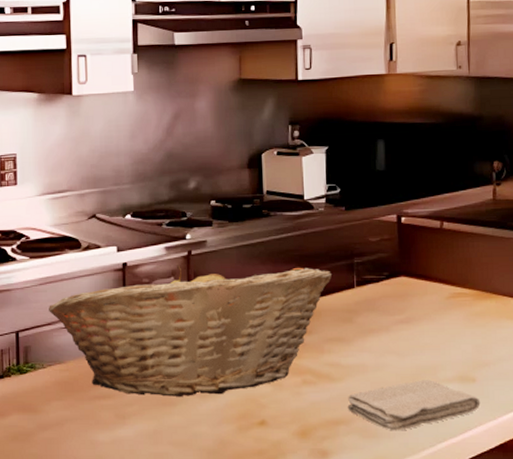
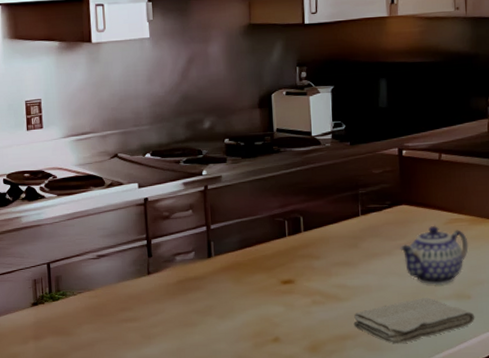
fruit basket: present [49,265,332,397] -> none [77,199,338,318]
teapot: none [398,299,473,367] -> present [400,225,469,286]

